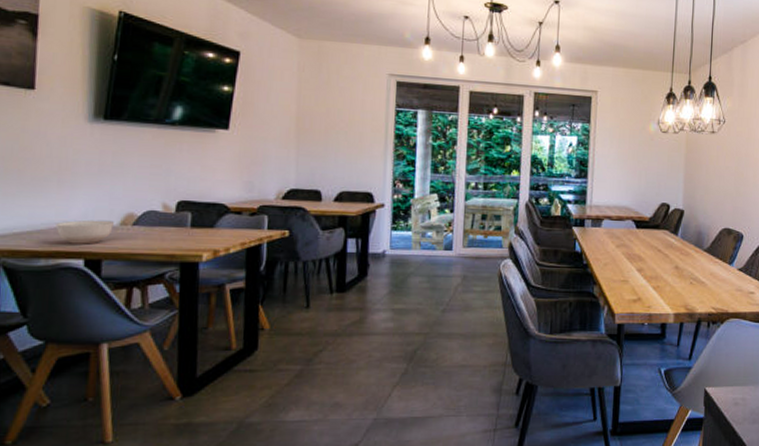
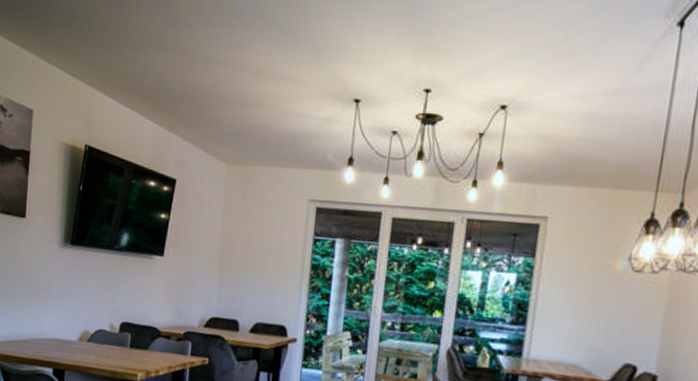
bowl: present [55,220,114,245] -> none [35,334,74,356]

